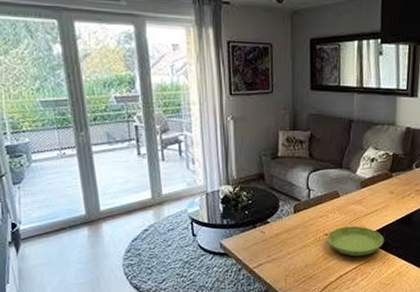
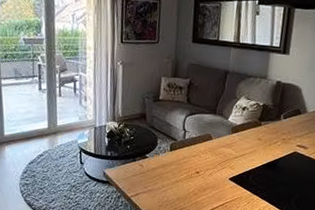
saucer: present [326,226,384,257] -> none [197,166,250,195]

